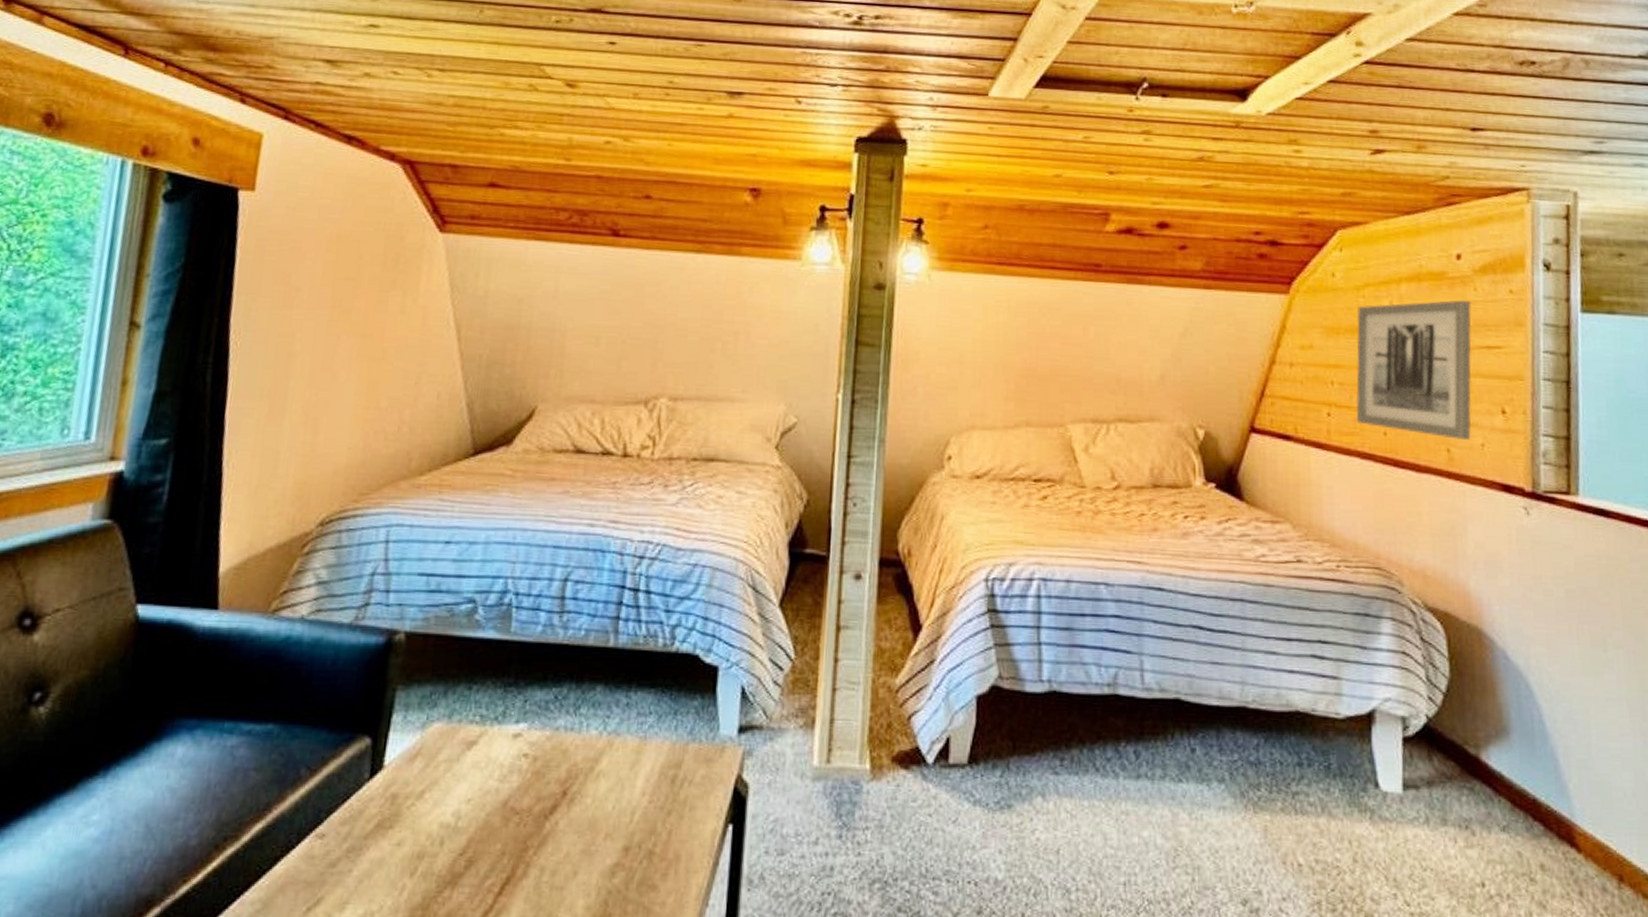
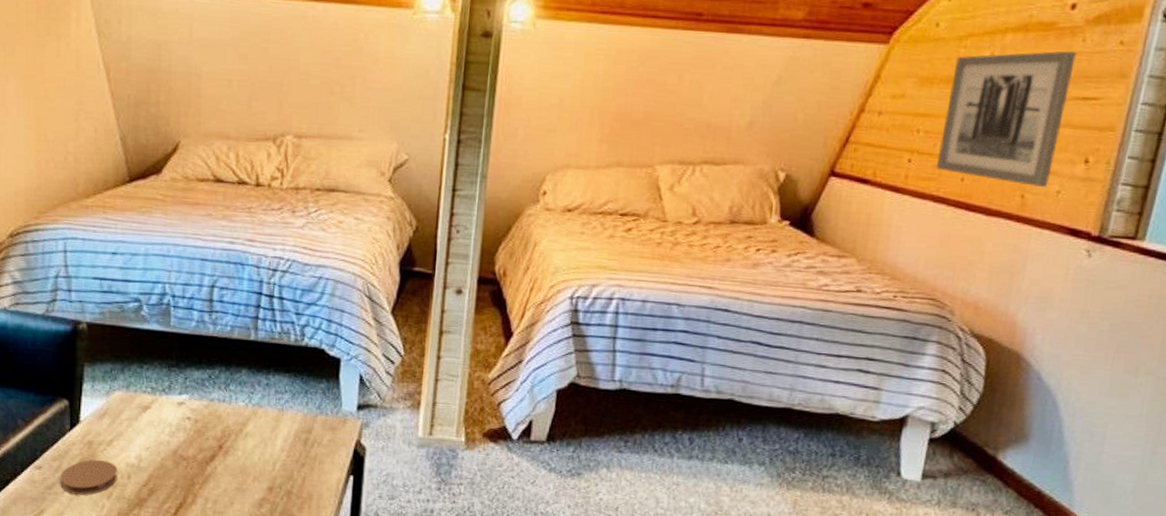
coaster: none [347,820,427,873] -> present [60,459,117,495]

